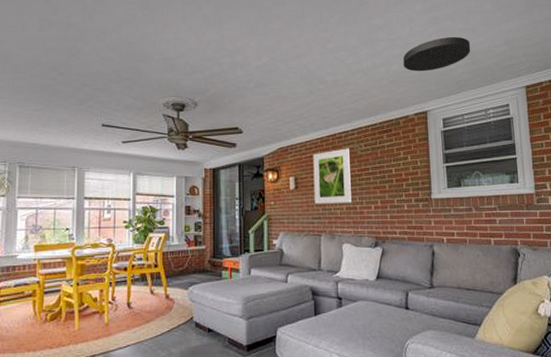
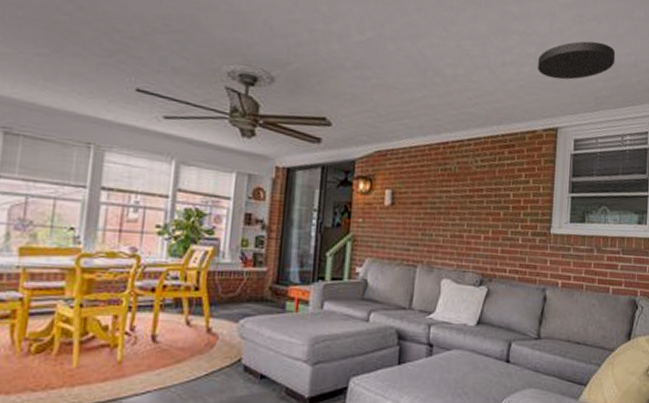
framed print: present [313,148,351,205] -> none [413,161,462,230]

